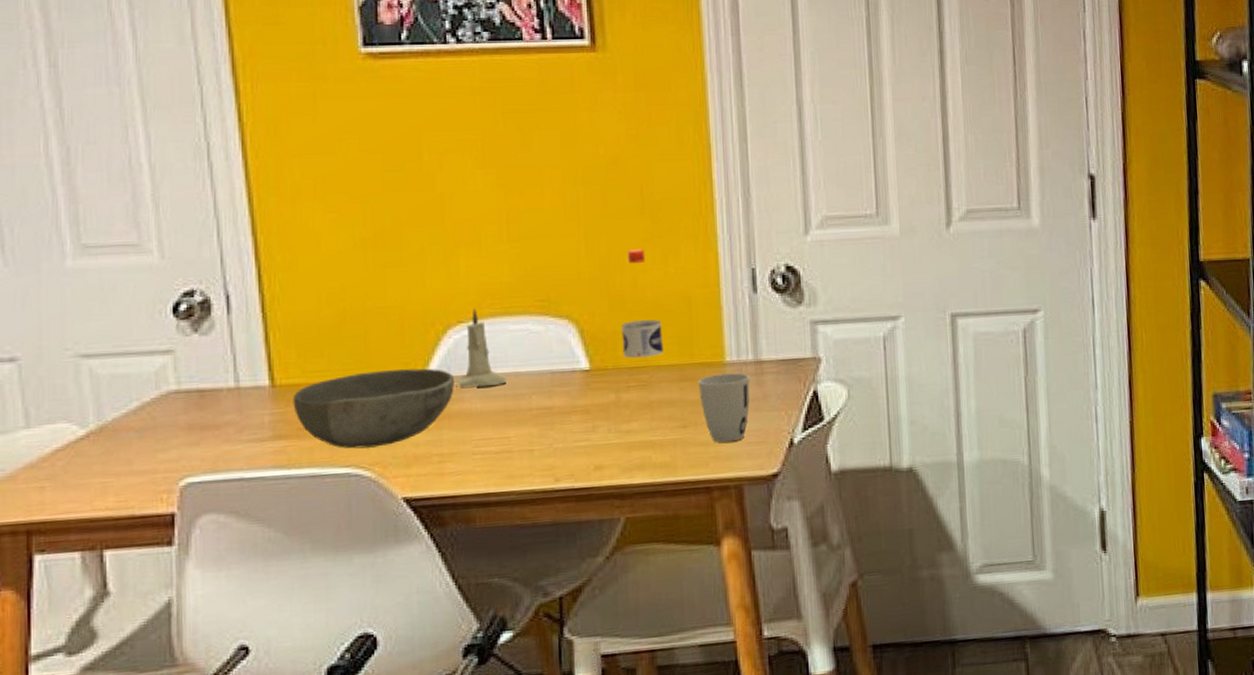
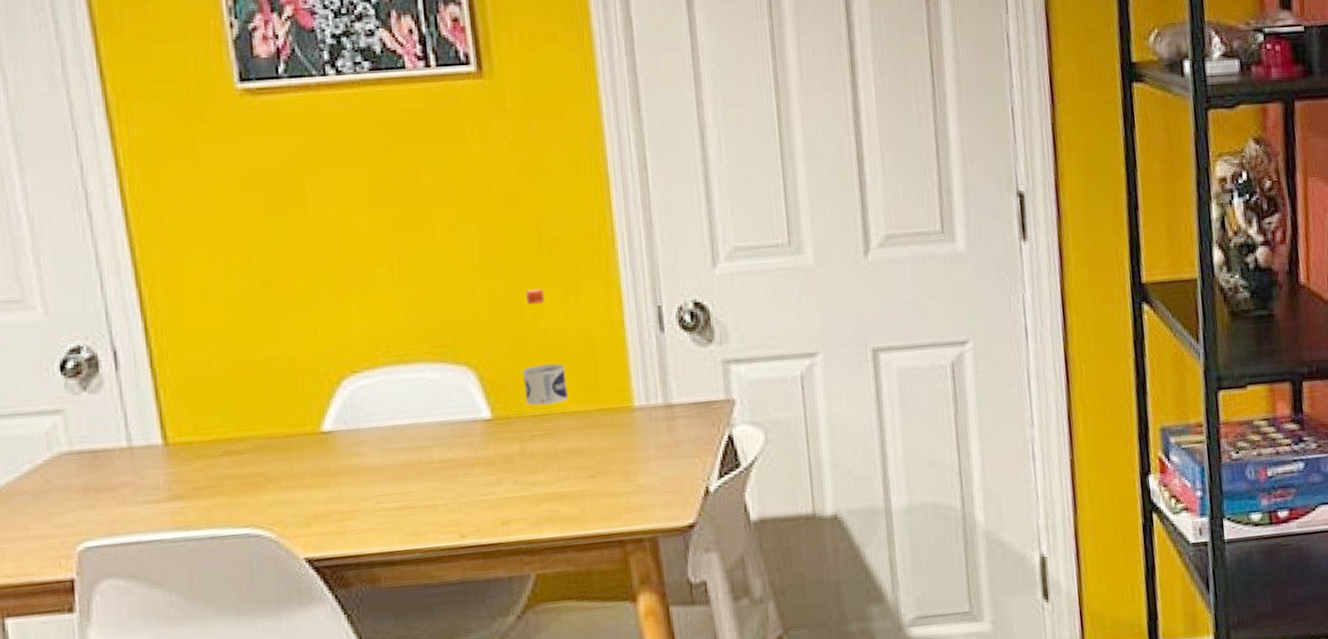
bowl: present [293,368,454,449] -> none [187,422,352,508]
candle: present [457,308,508,387] -> none [354,356,407,441]
cup: present [698,373,750,443] -> none [606,418,662,493]

